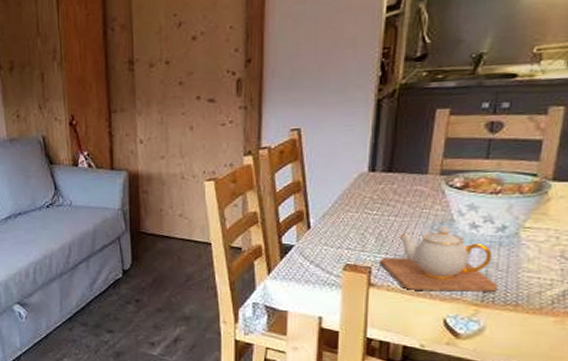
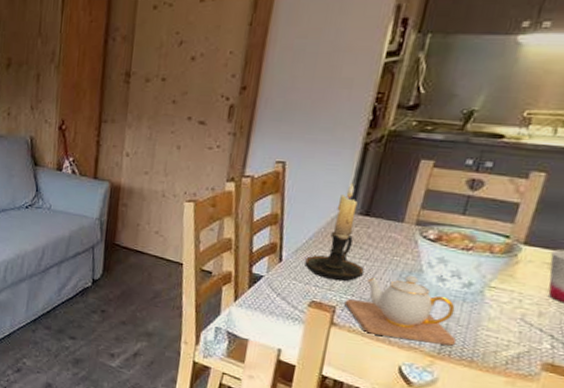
candle holder: none [334,140,394,241] -> present [305,182,364,281]

